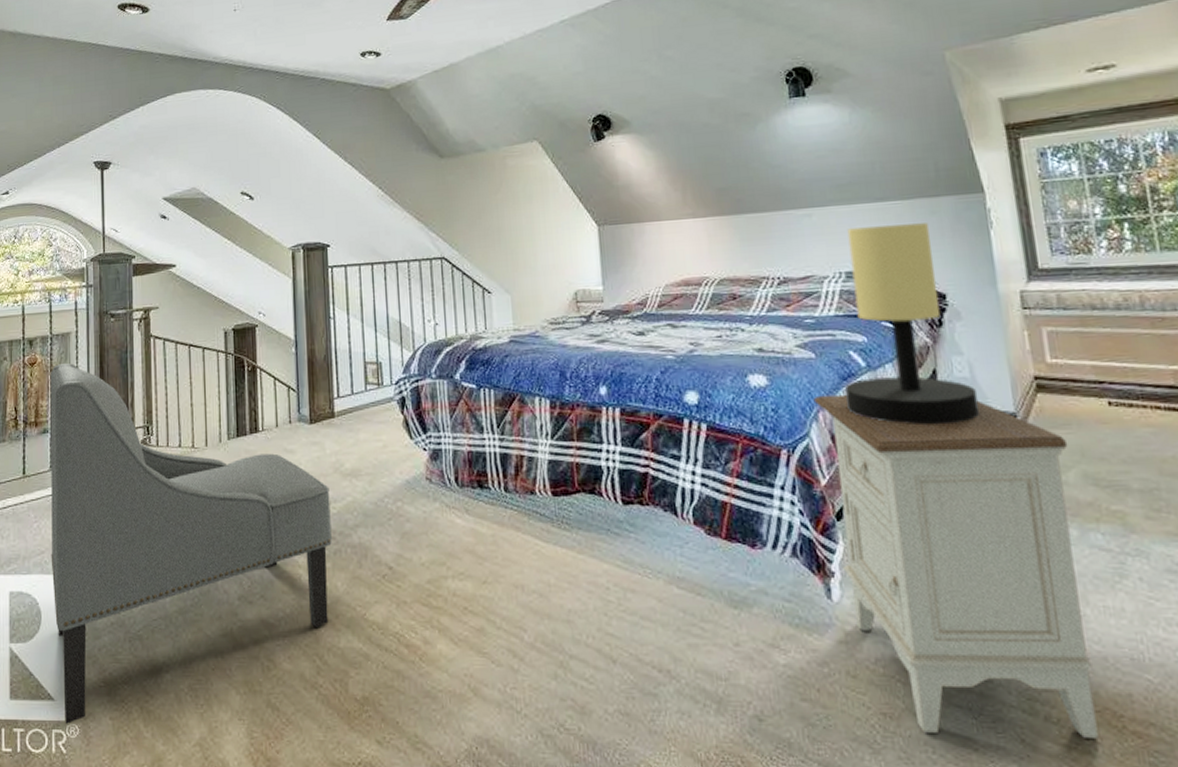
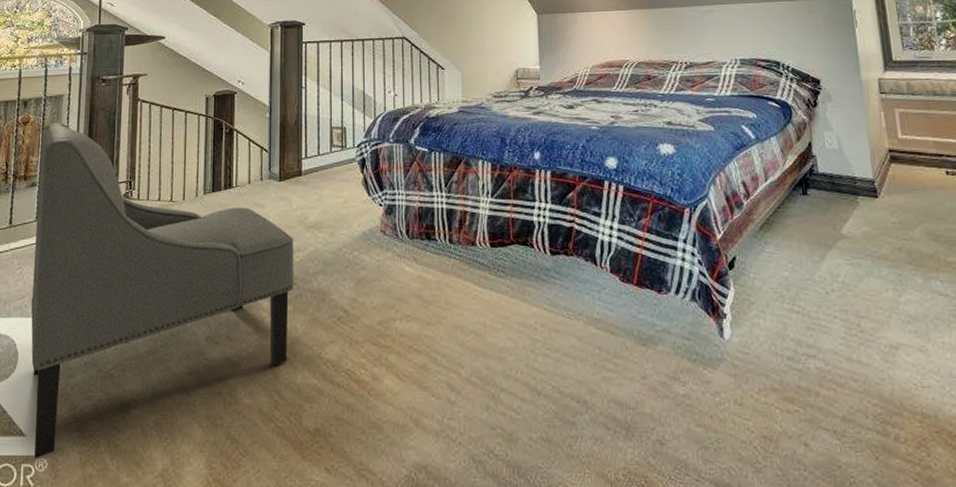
nightstand: present [813,394,1099,738] -> none [712,162,937,455]
table lamp: present [845,223,980,425] -> none [738,20,846,189]

